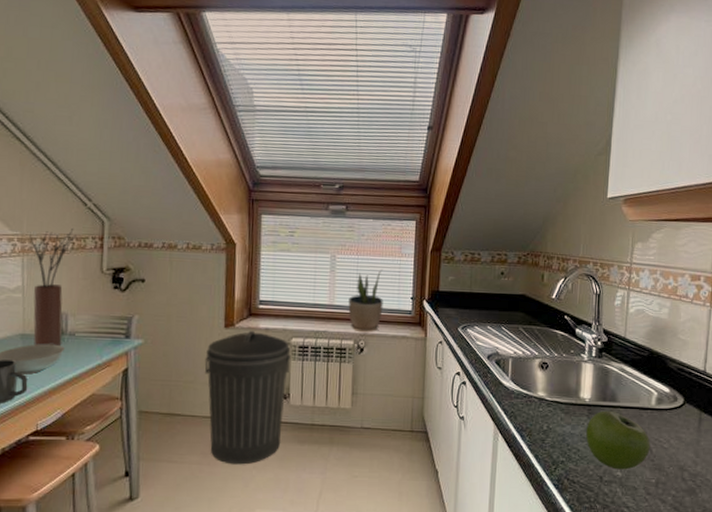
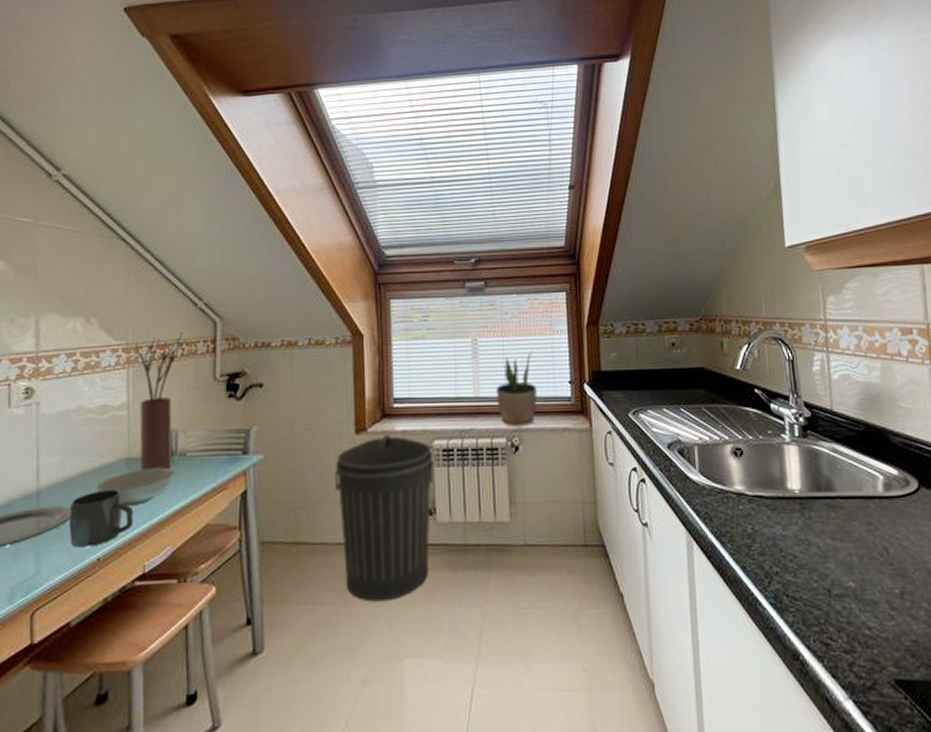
fruit: present [585,410,650,470] -> none [800,503,886,579]

